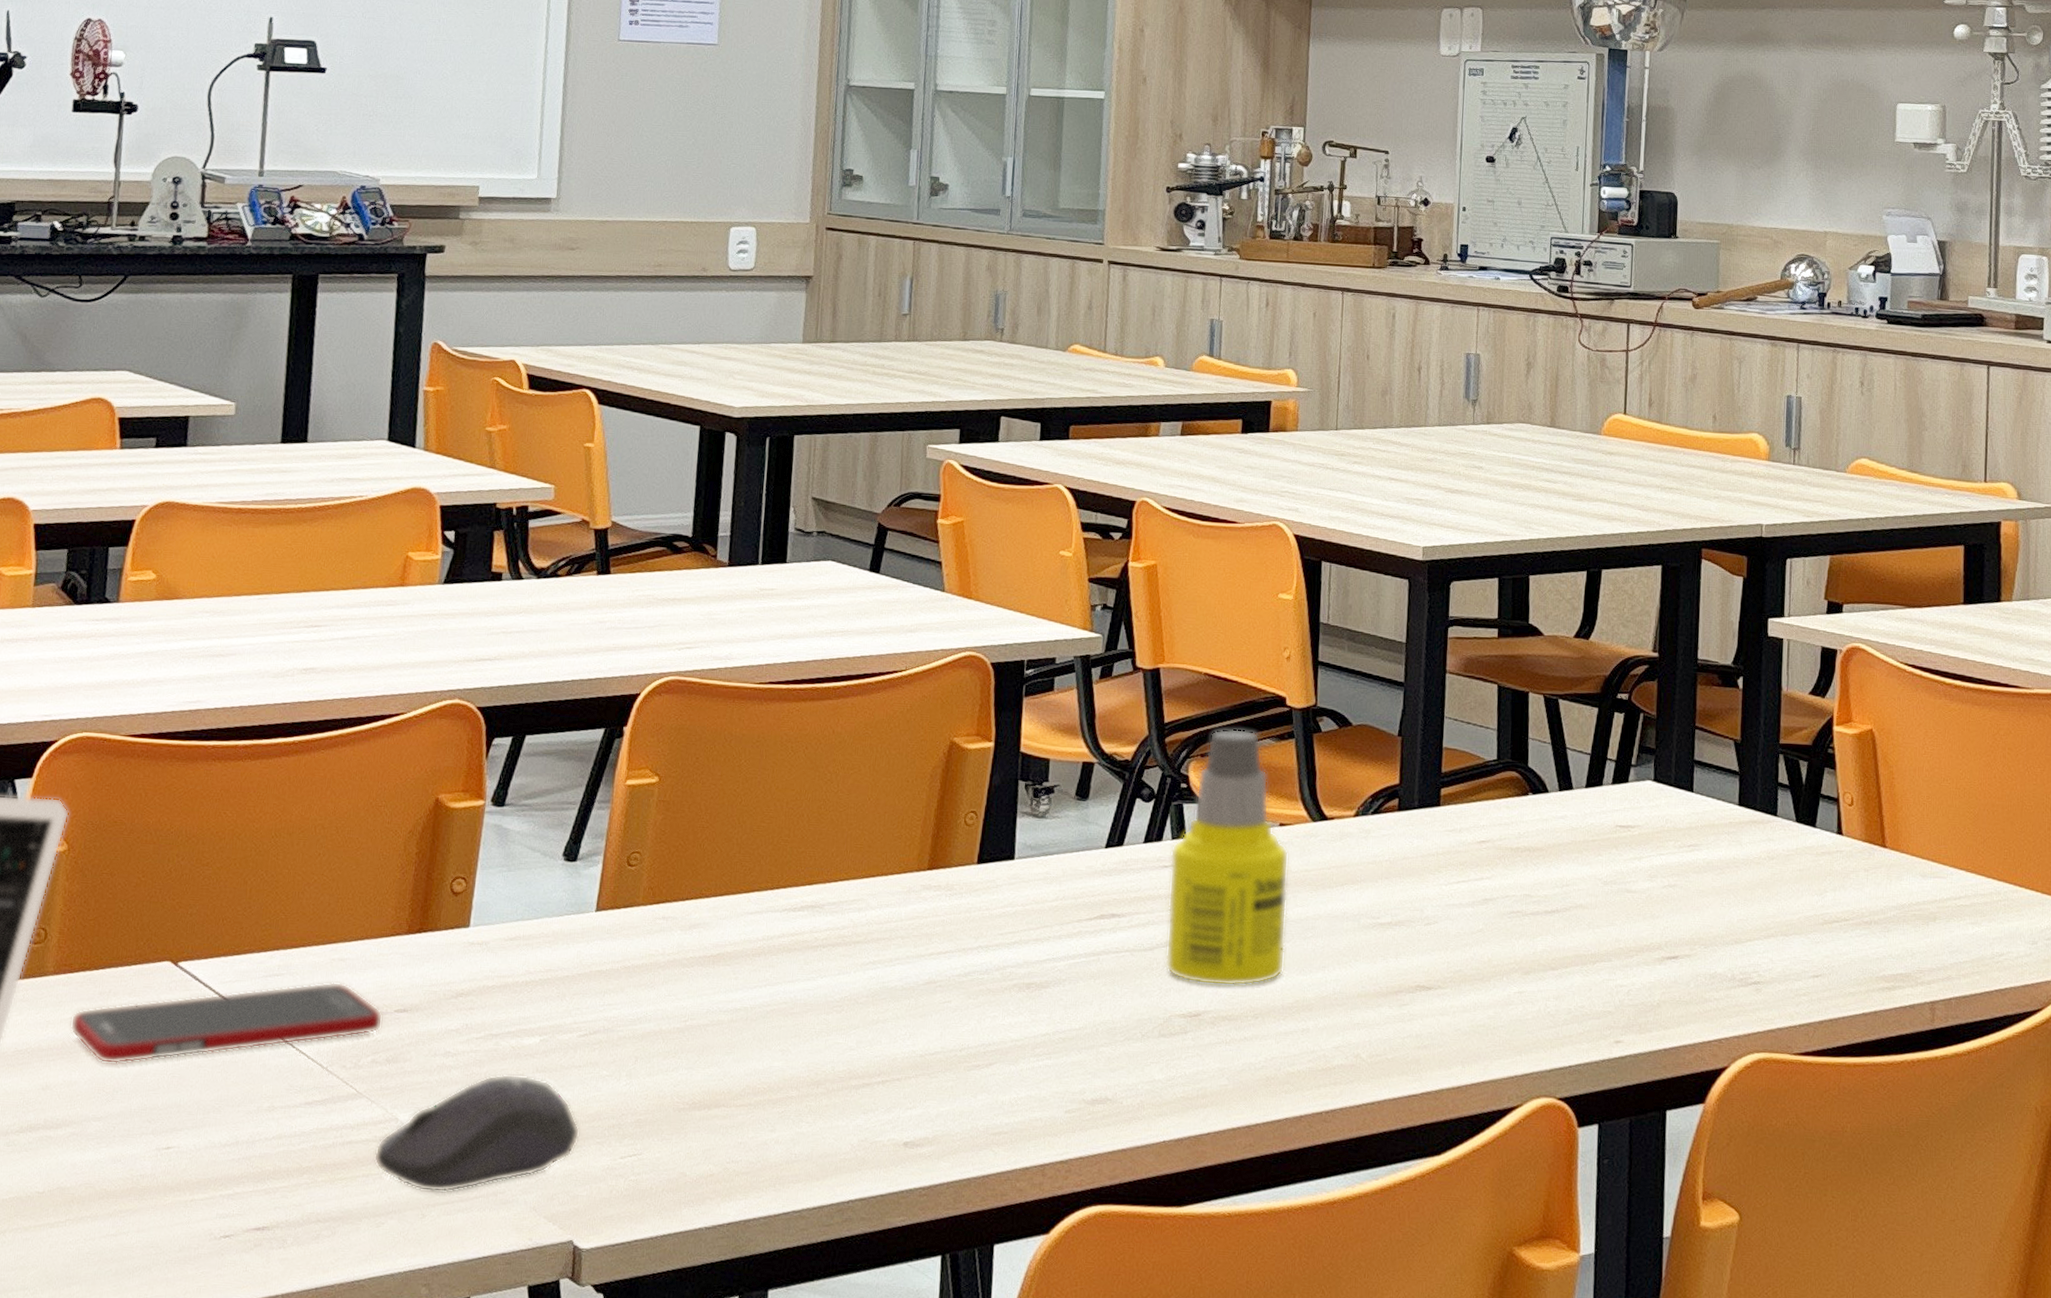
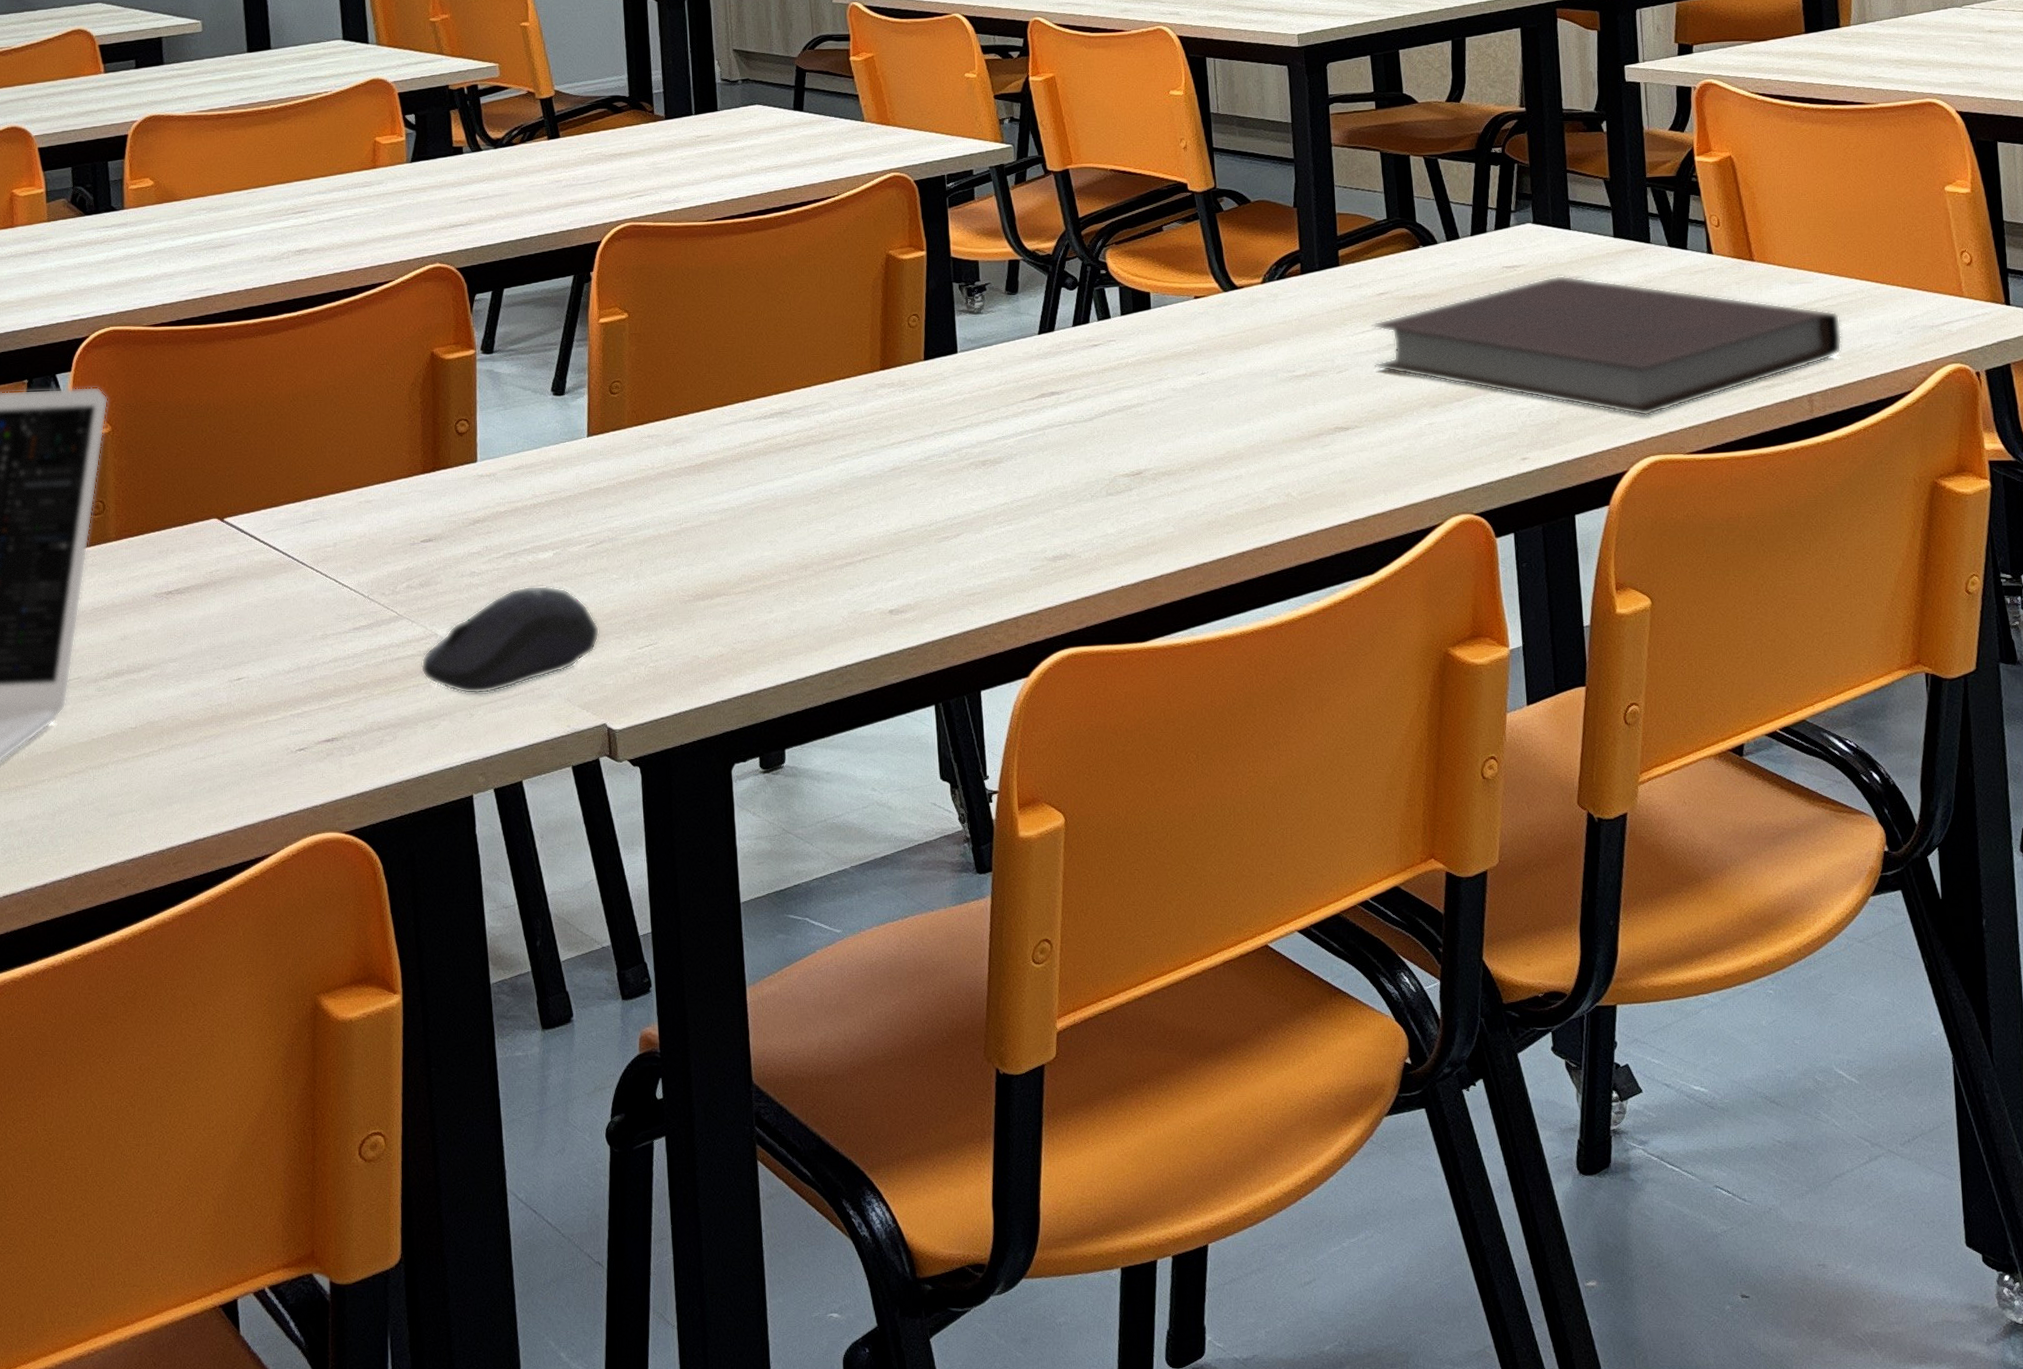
cell phone: present [70,981,383,1065] -> none [137,521,412,612]
bottle: present [1165,728,1289,987] -> none [1098,216,1213,446]
notebook: none [1467,841,1973,1008] -> present [1371,275,1842,416]

